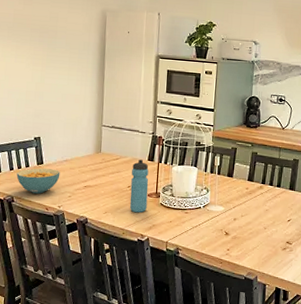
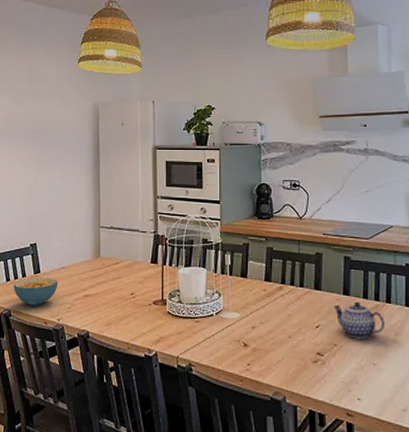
water bottle: present [129,159,149,213] -> none [133,262,153,324]

